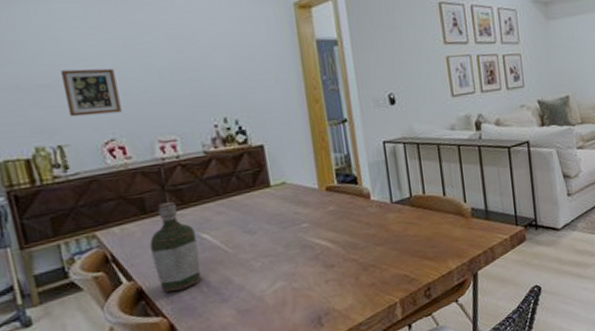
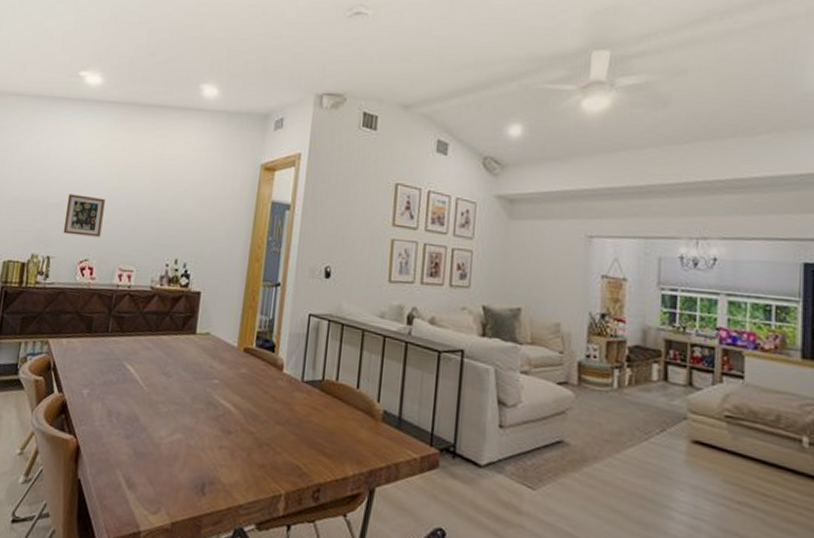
bottle: present [149,202,202,292] -> none [80,326,123,414]

